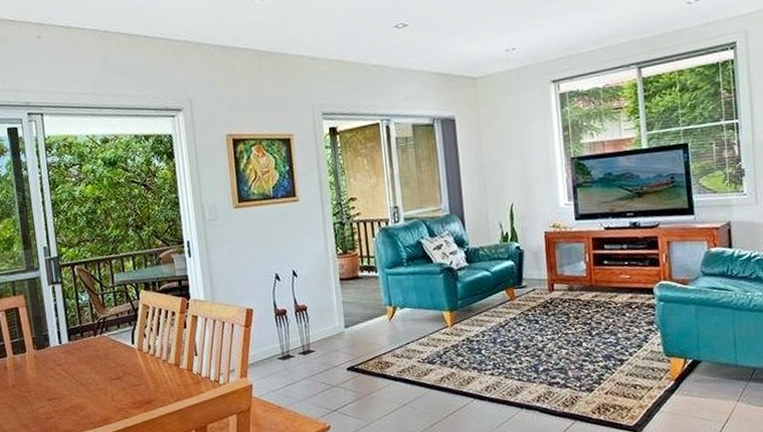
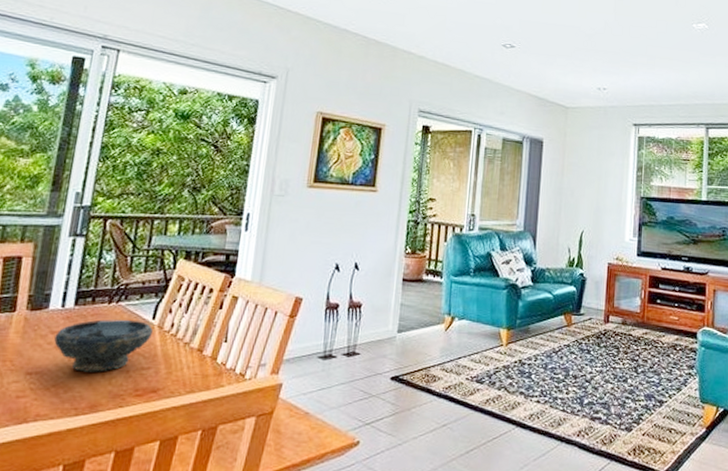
bowl: none [61,347,135,393] -> present [54,319,153,372]

